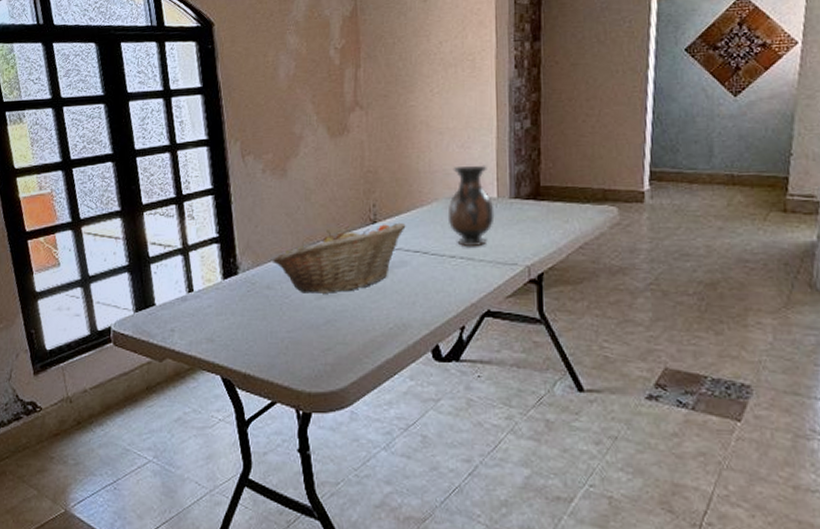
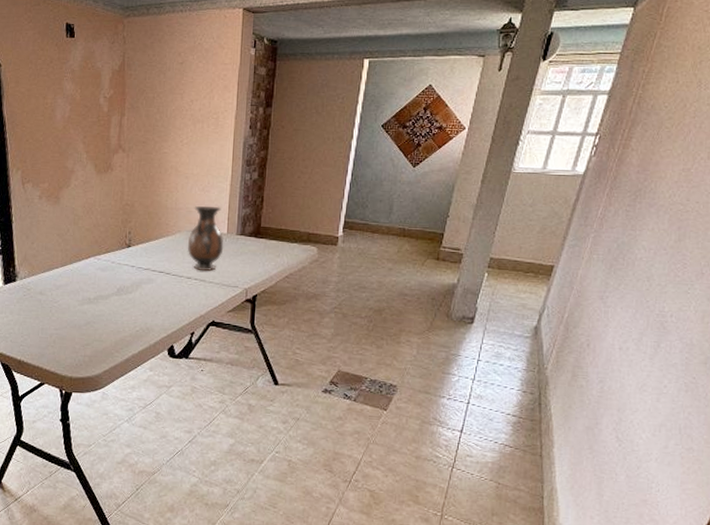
fruit basket: present [273,222,406,294] -> none [45,248,154,301]

